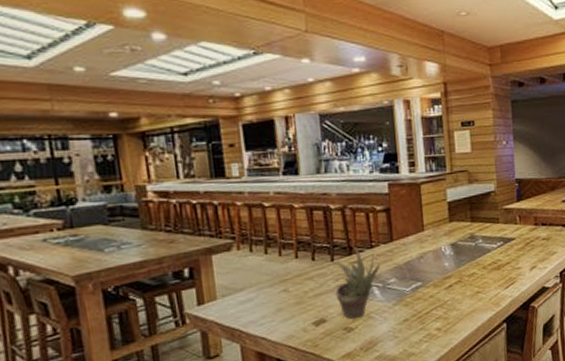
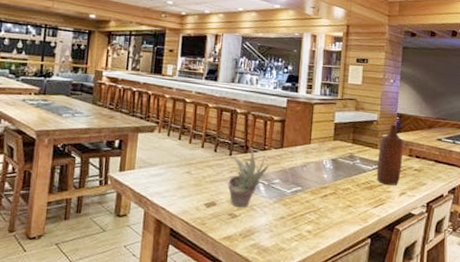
bottle: none [501,192,529,261] -> present [376,124,404,185]

